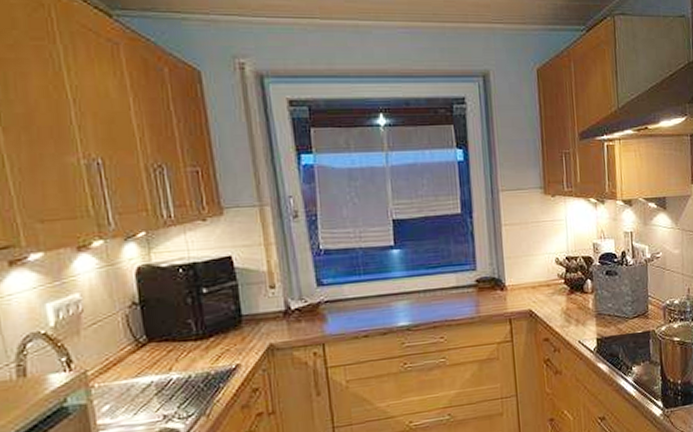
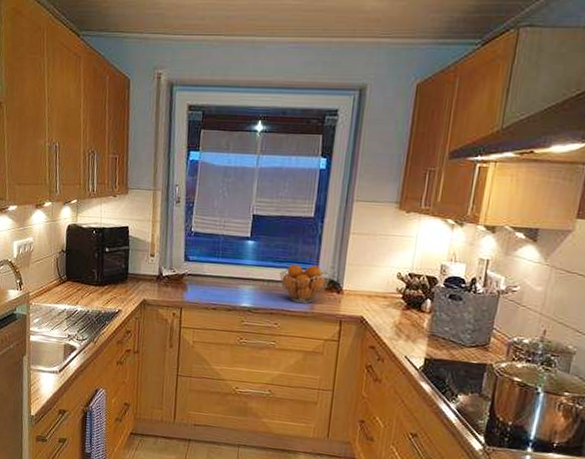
fruit basket: none [436,265,491,309] -> present [279,264,330,303]

